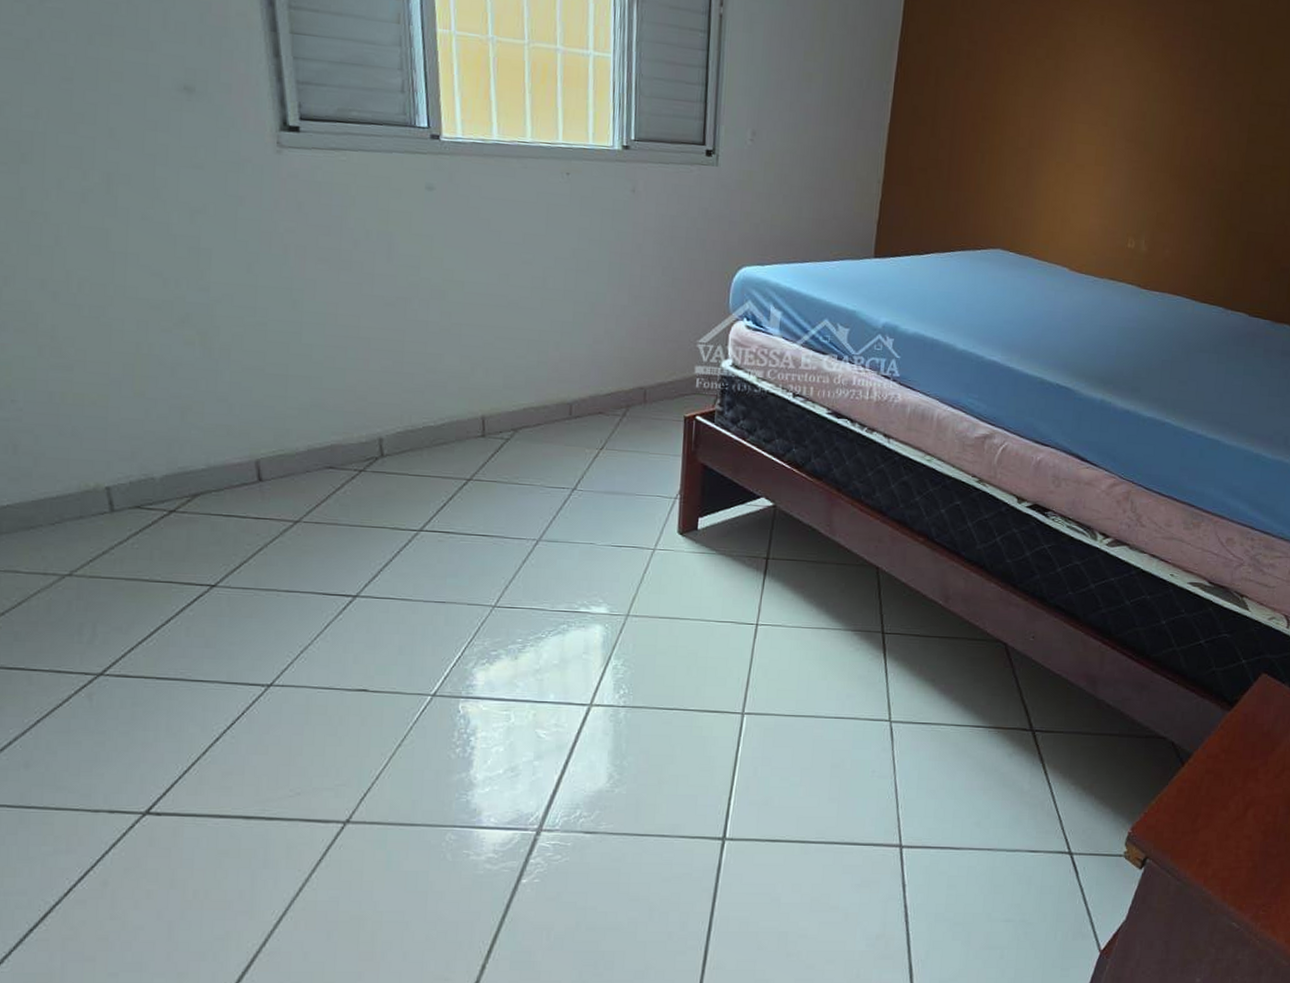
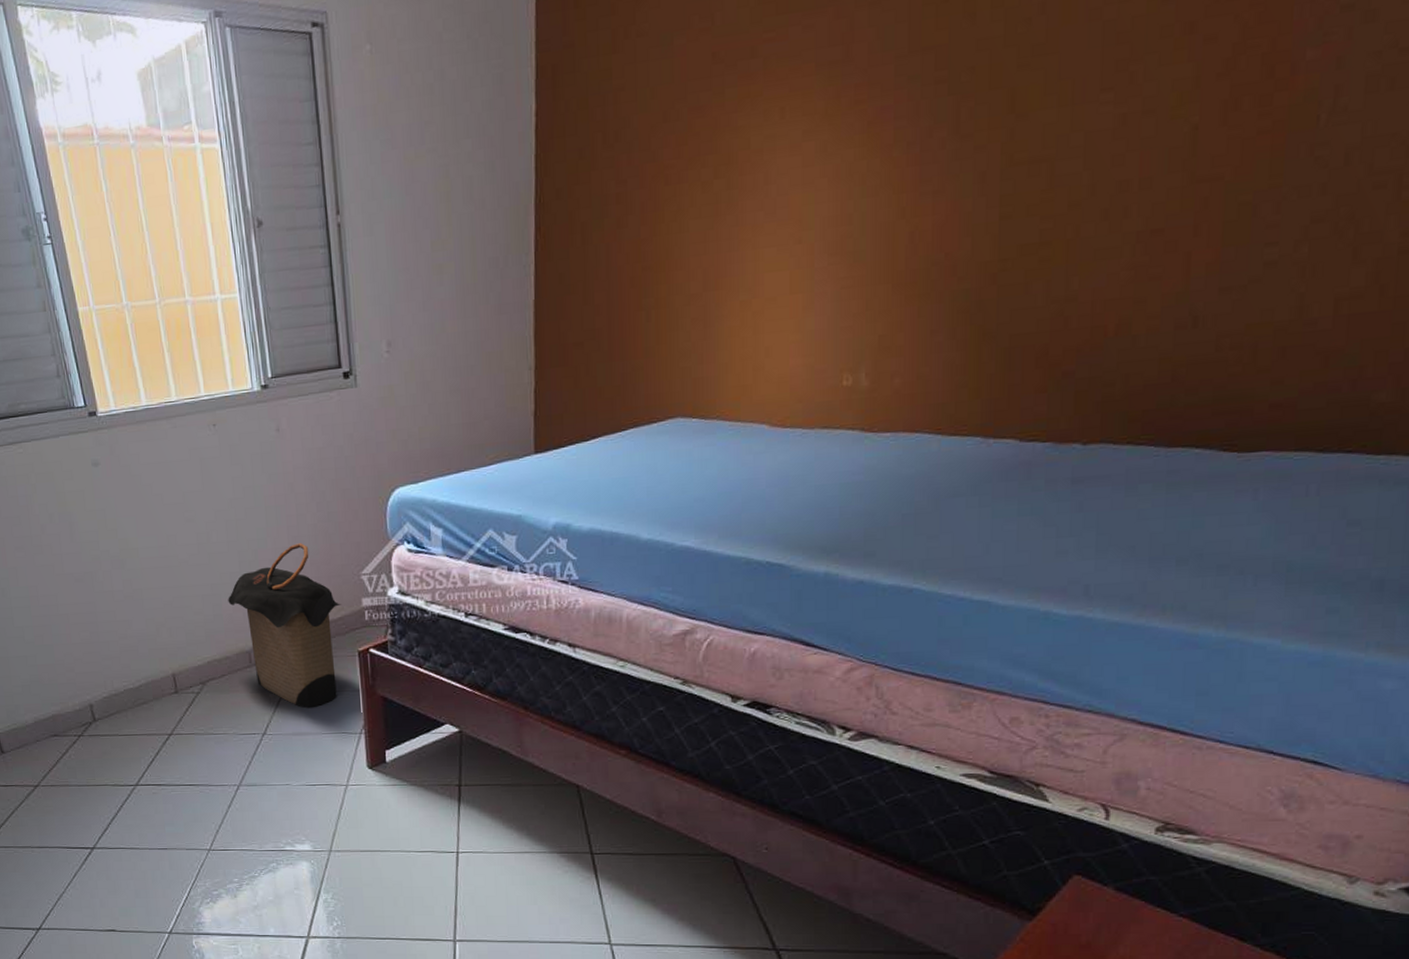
laundry hamper: none [555,303,674,468] -> present [228,543,341,708]

